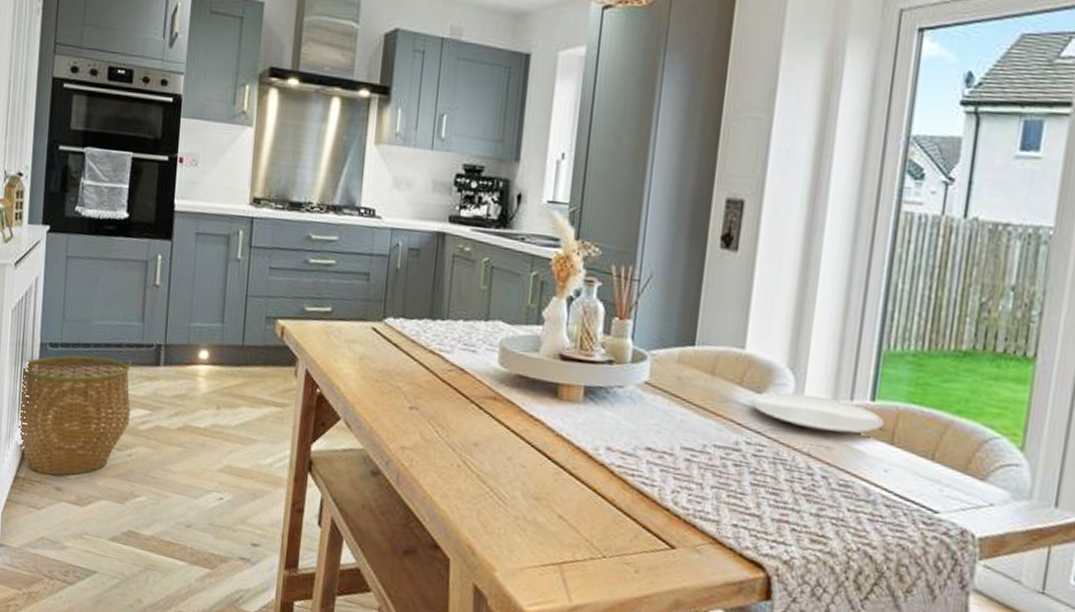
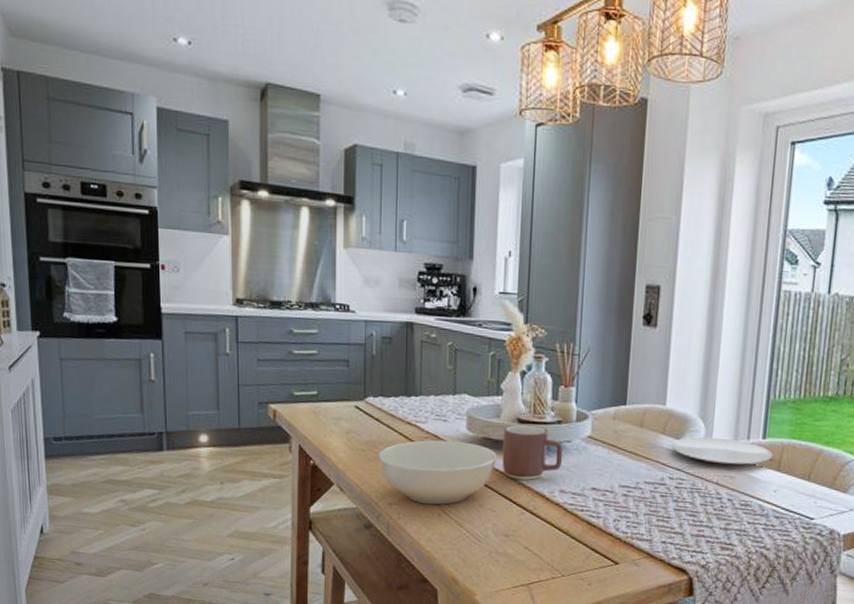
basket: present [18,355,132,476] -> none [28,446,141,553]
bowl: none [393,373,533,454] -> present [378,440,498,505]
mug: none [537,361,614,432] -> present [502,424,563,480]

